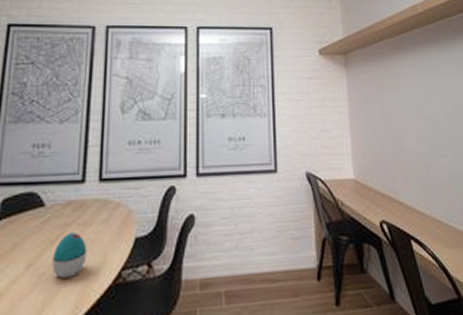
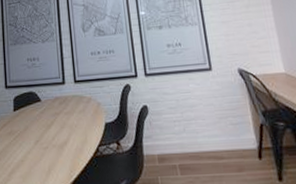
decorative egg: present [52,233,87,278] -> none [51,119,74,151]

